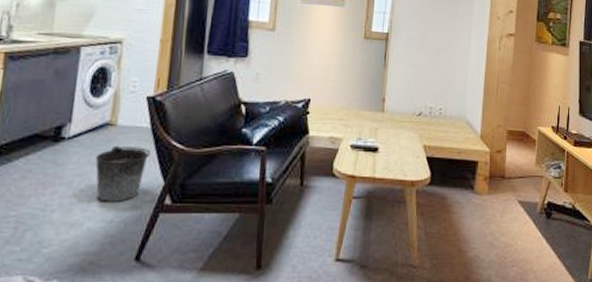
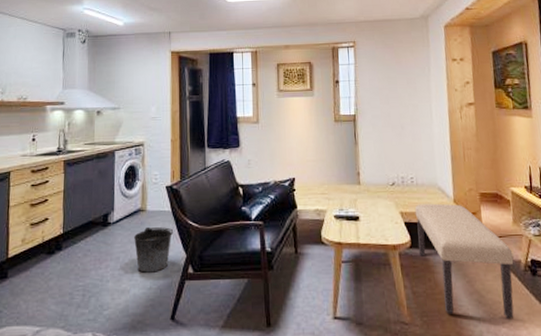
bench: none [437,138,531,263] -> present [414,203,514,320]

